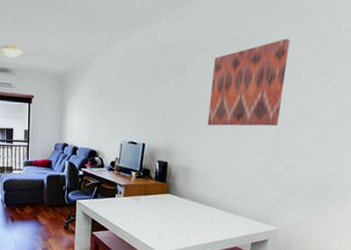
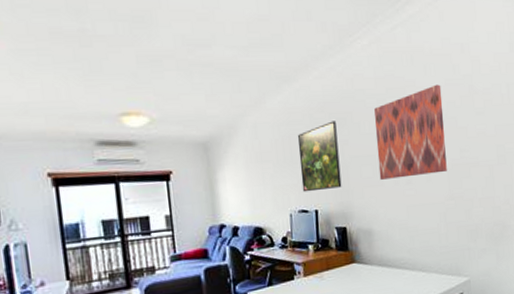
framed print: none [135,66,175,127] -> present [297,121,342,192]

